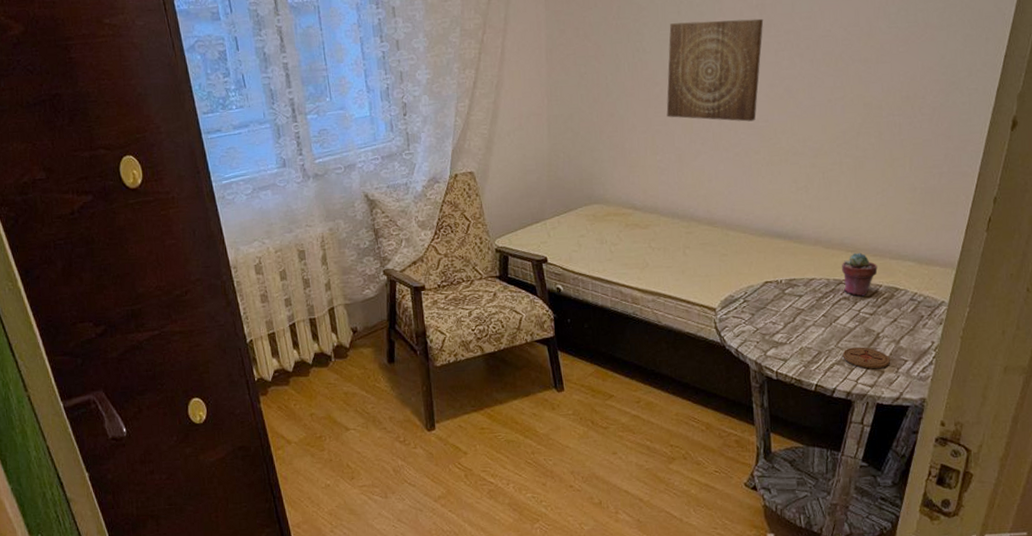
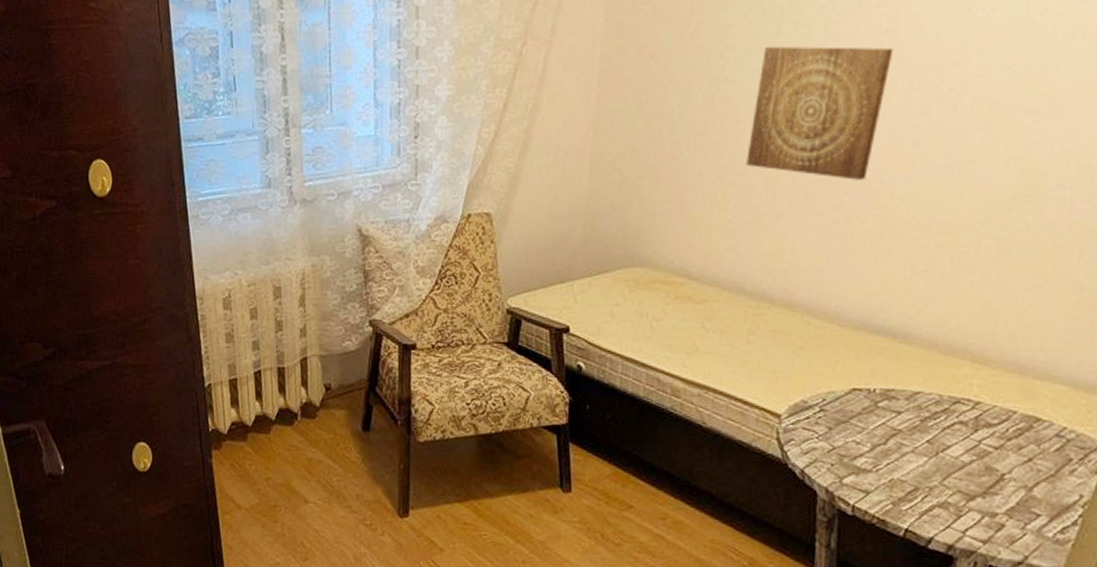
potted succulent: present [842,252,878,297] -> none [962,365,1014,424]
coaster: present [842,347,890,369] -> none [948,487,1015,520]

